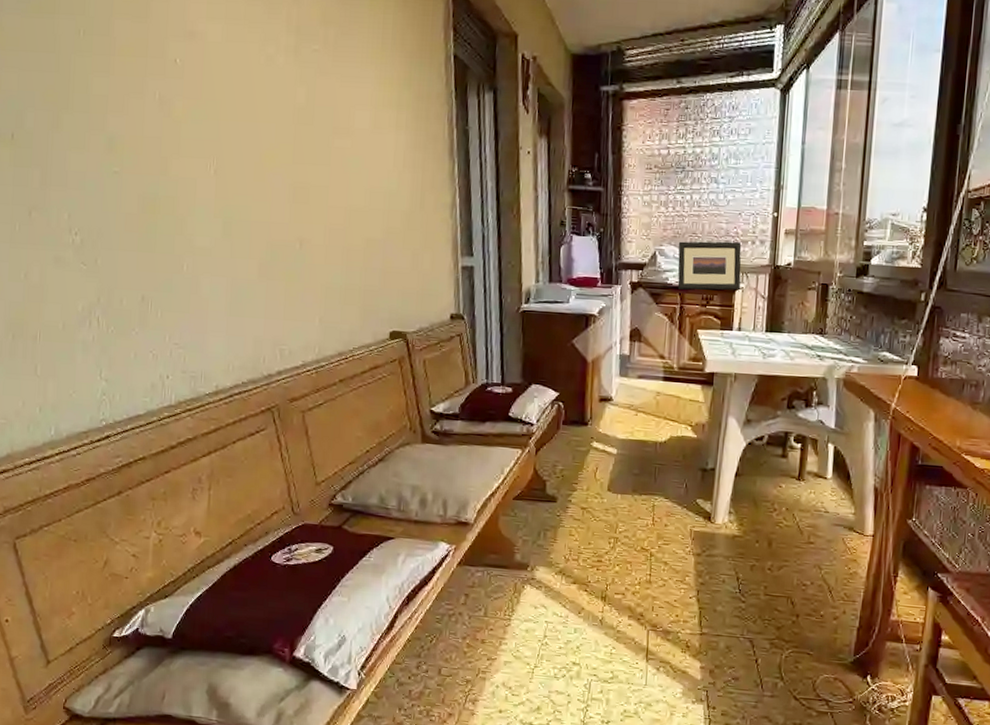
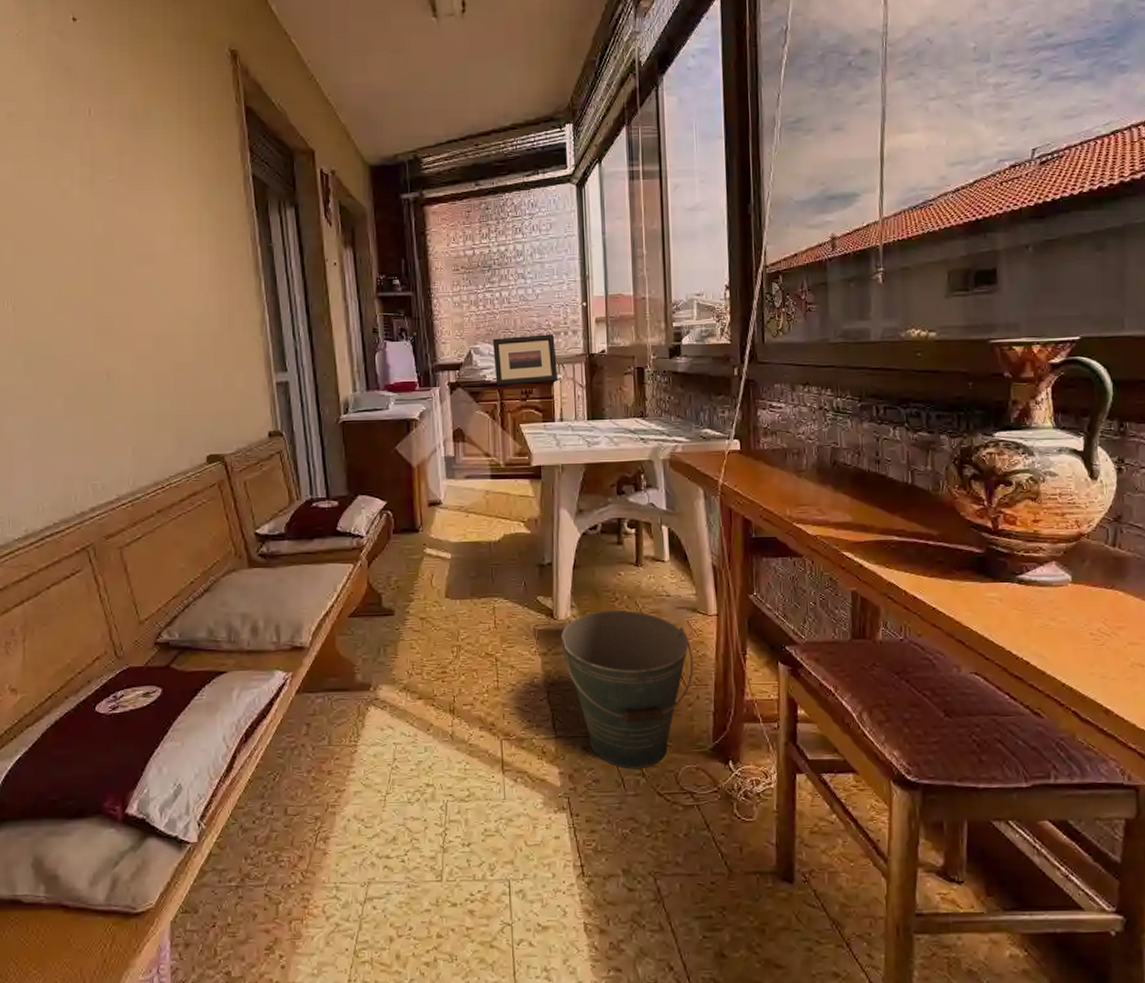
bucket: none [715,519,844,673] -> present [561,610,693,769]

